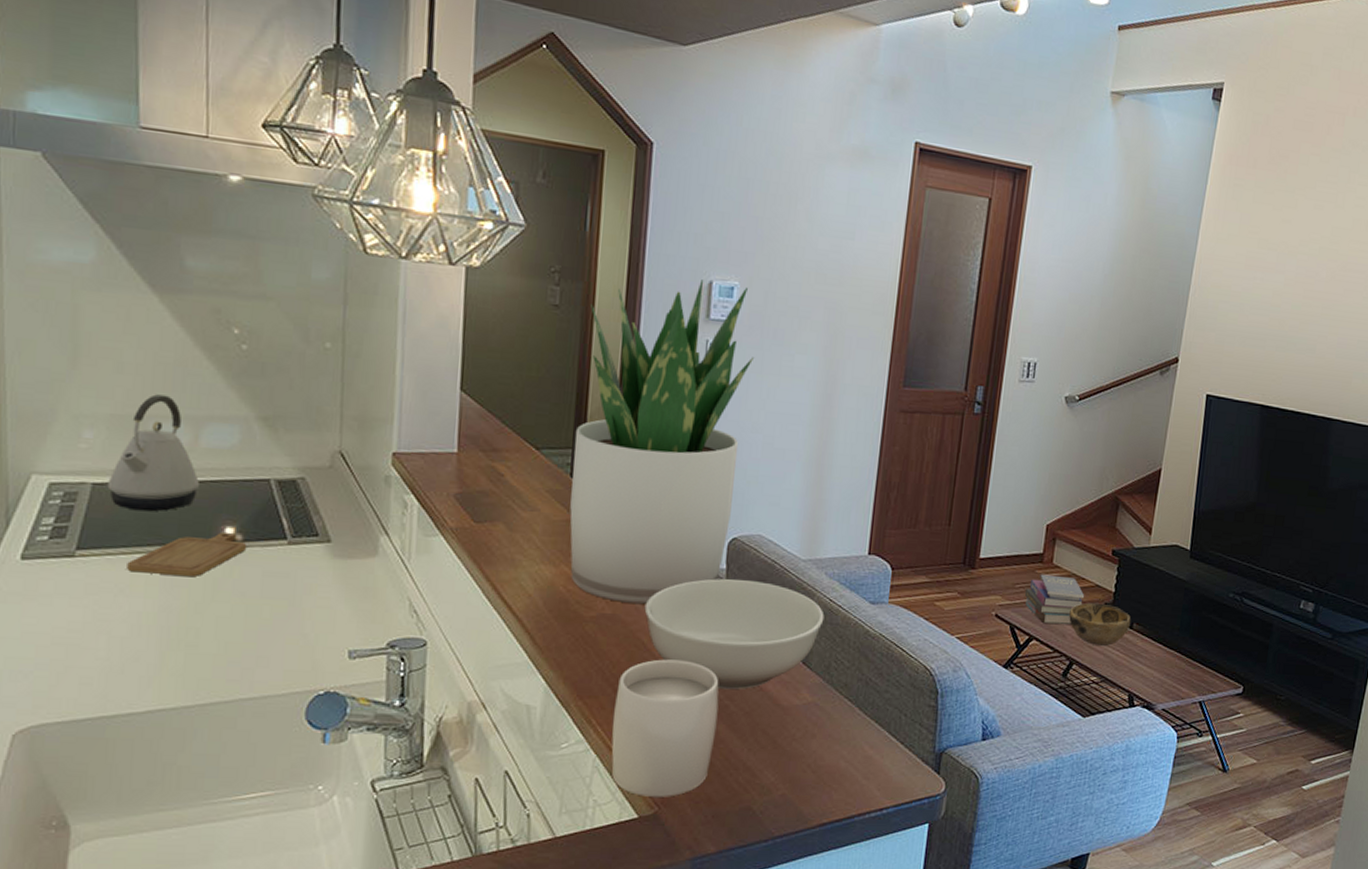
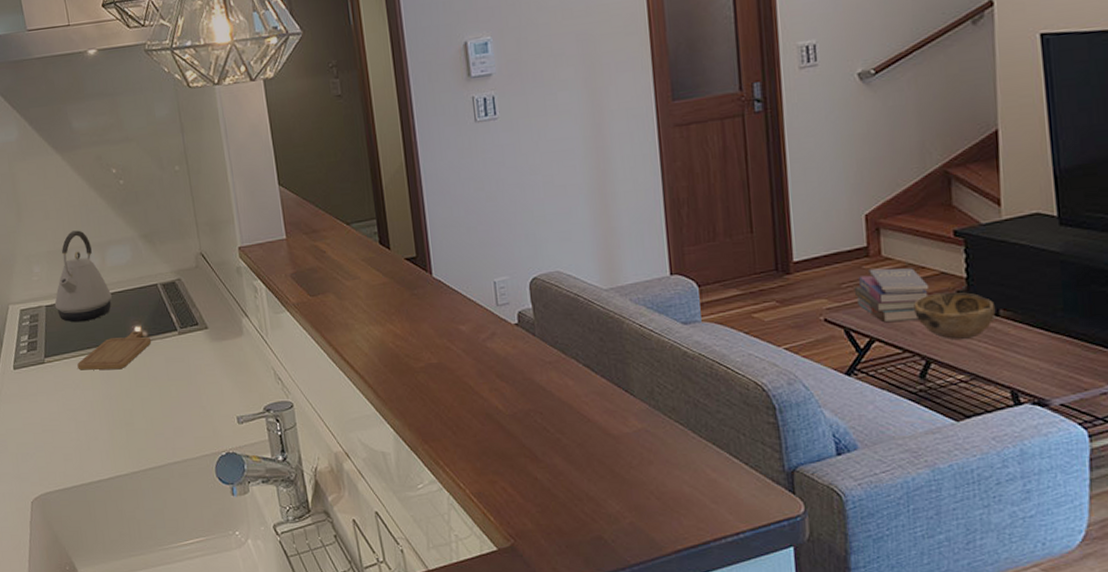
planter: present [569,280,755,604] -> none [367,39,528,351]
mug: present [611,659,719,797] -> none [455,399,555,530]
bowl: present [644,578,825,689] -> none [465,316,638,423]

